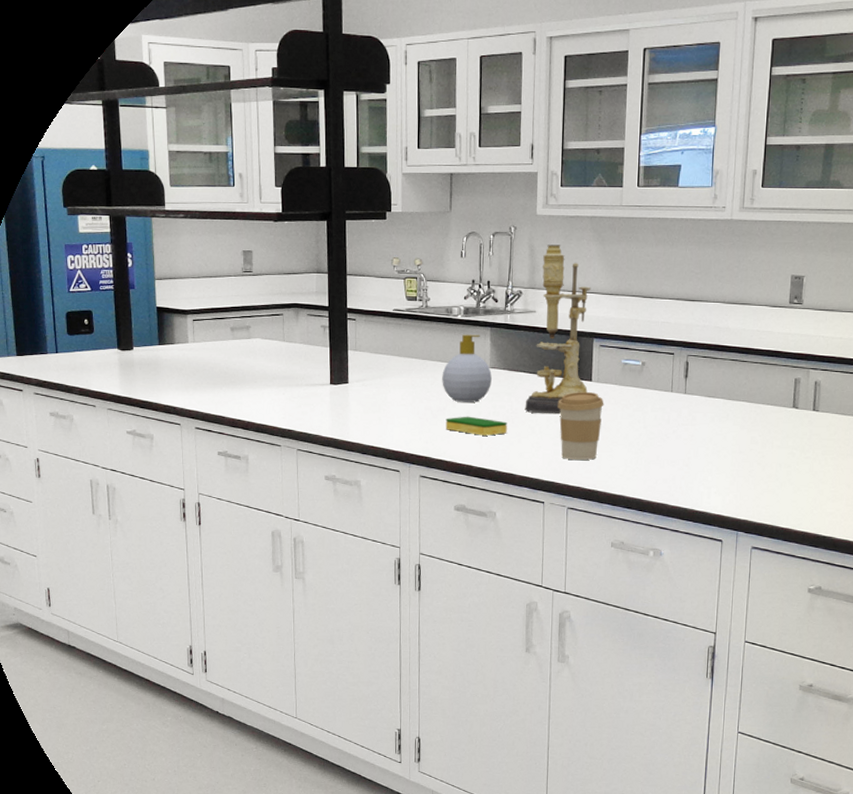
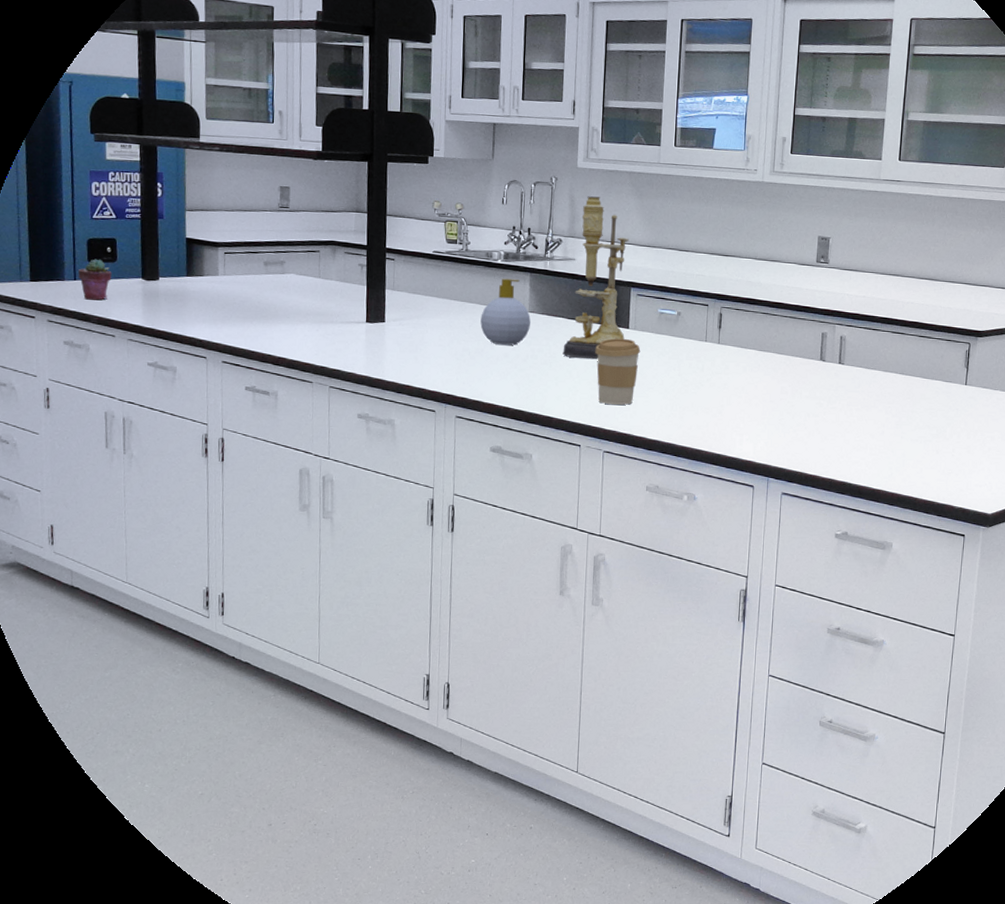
potted succulent: none [59,331,90,372] -> present [78,259,112,300]
dish sponge: present [445,416,507,436] -> none [483,358,545,379]

